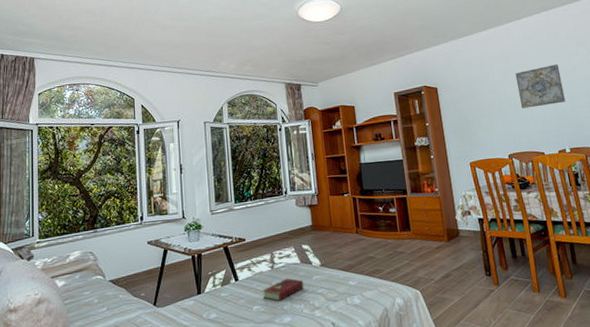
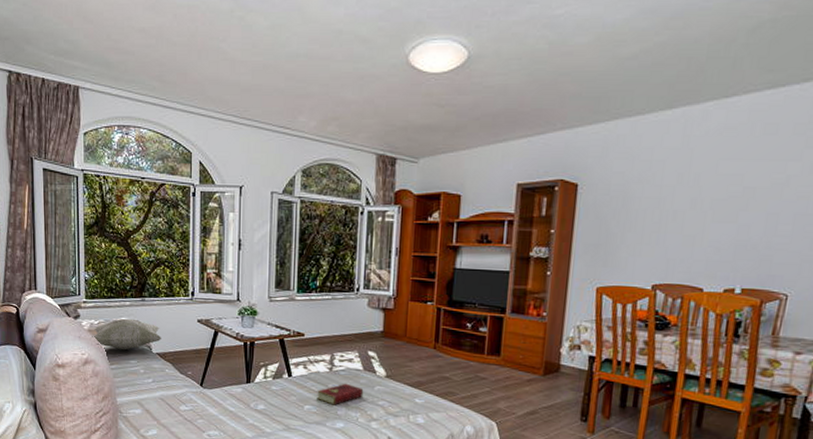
decorative pillow: none [45,251,115,284] -> present [92,318,162,351]
wall art: present [515,64,566,109] -> none [690,171,766,228]

